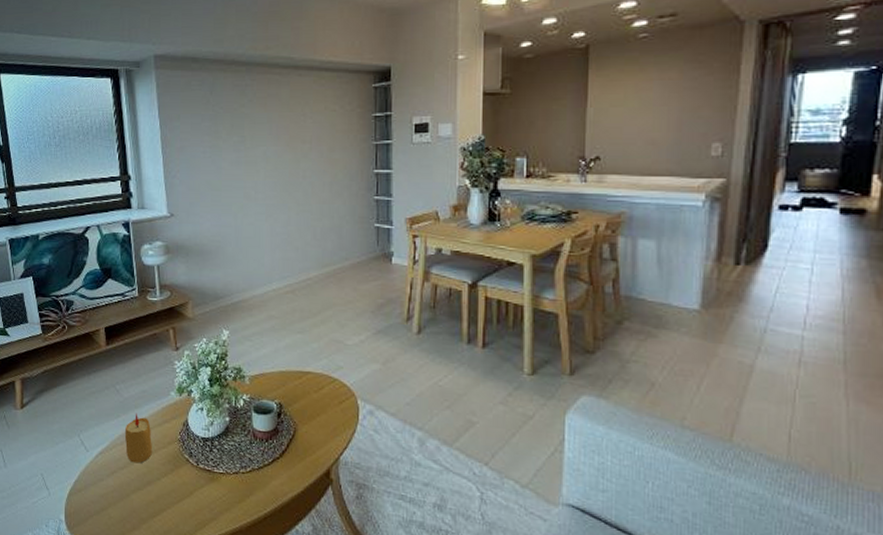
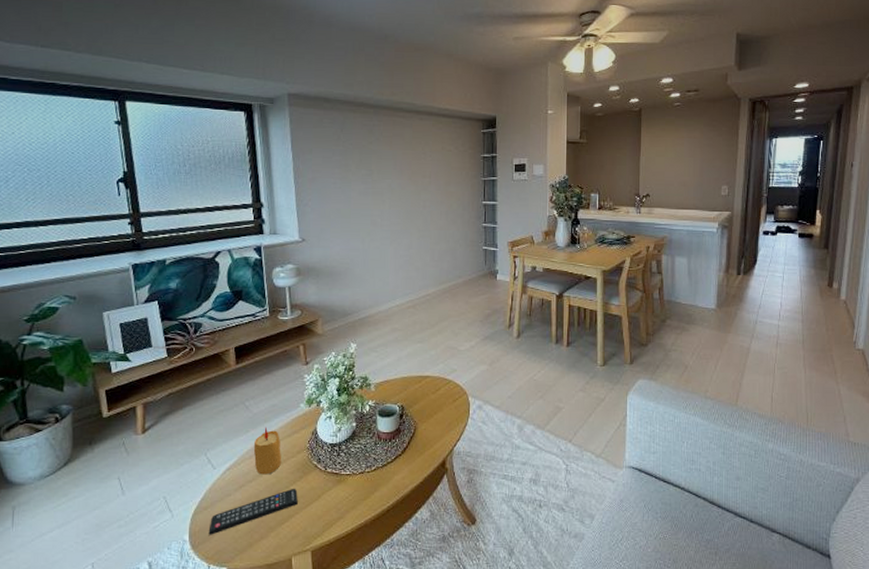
remote control: none [83,480,169,519] -> present [208,488,298,535]

